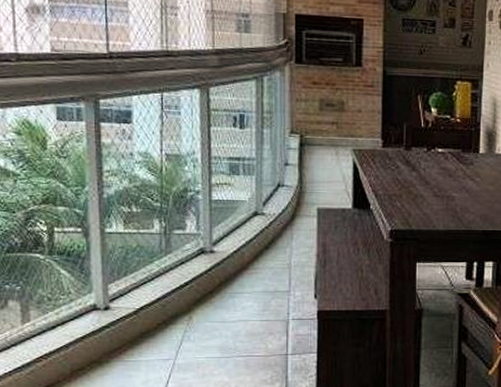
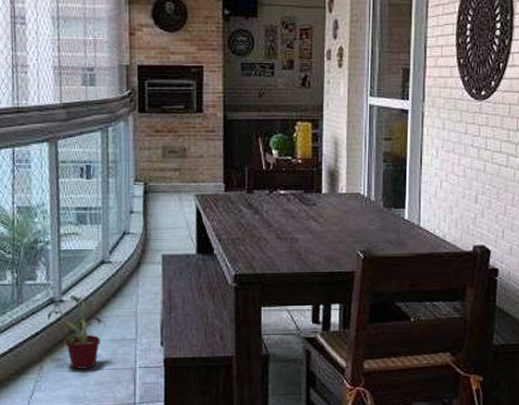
potted plant: none [198,245,259,320] -> present [48,294,106,369]

